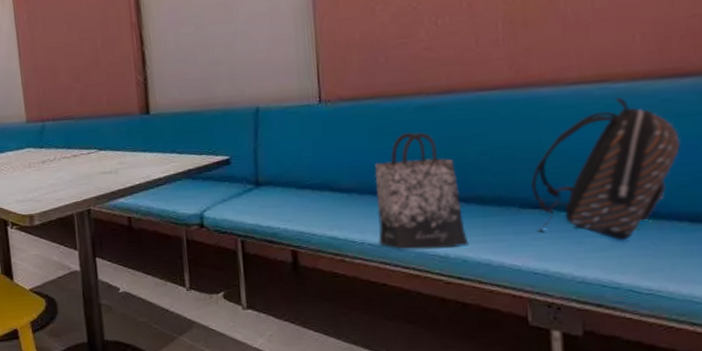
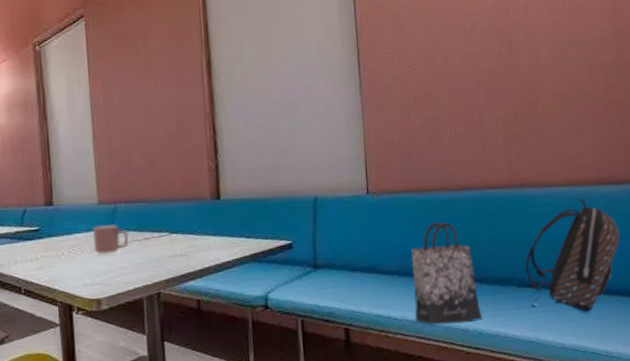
mug: none [22,142,58,172] -> present [92,225,129,255]

